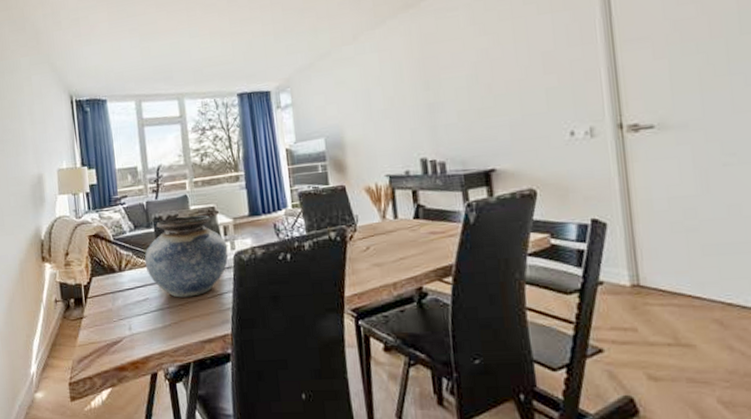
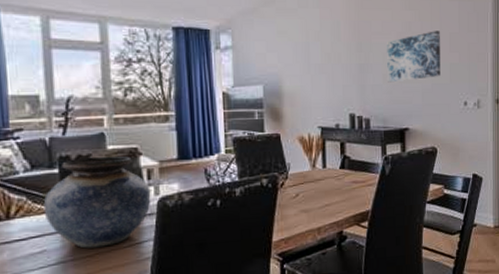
wall art: none [459,52,533,120] -> present [387,31,440,83]

